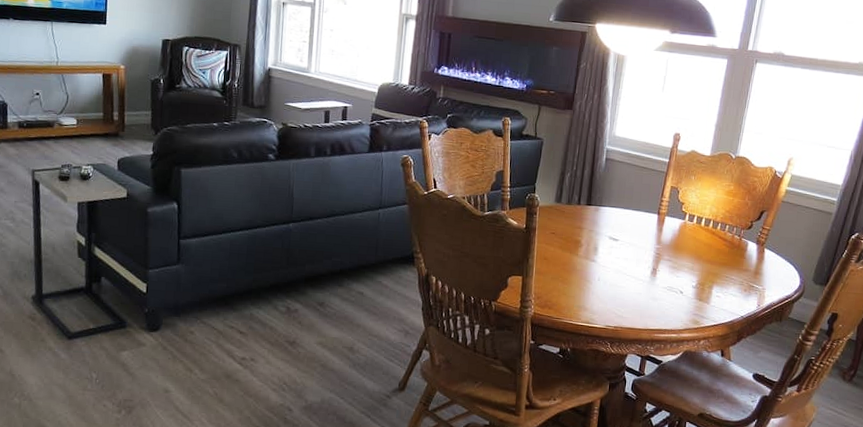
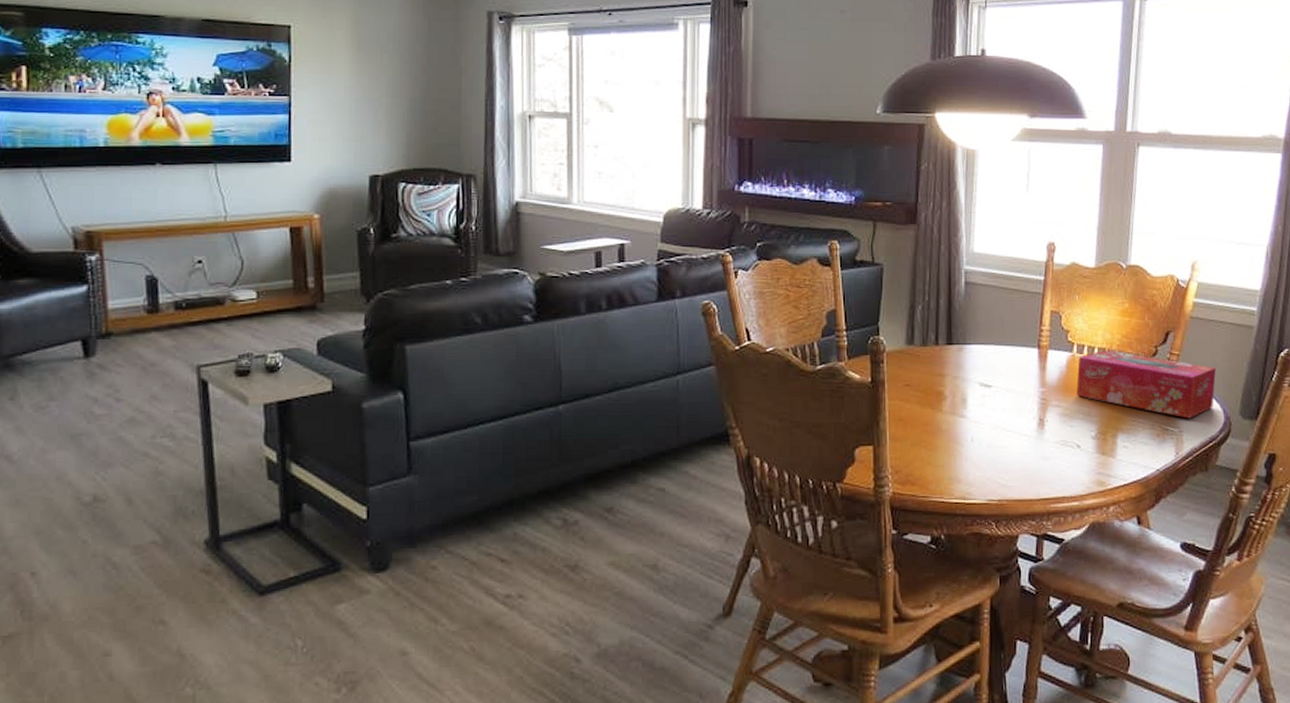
tissue box: none [684,220,798,280] -> present [1076,350,1216,419]

